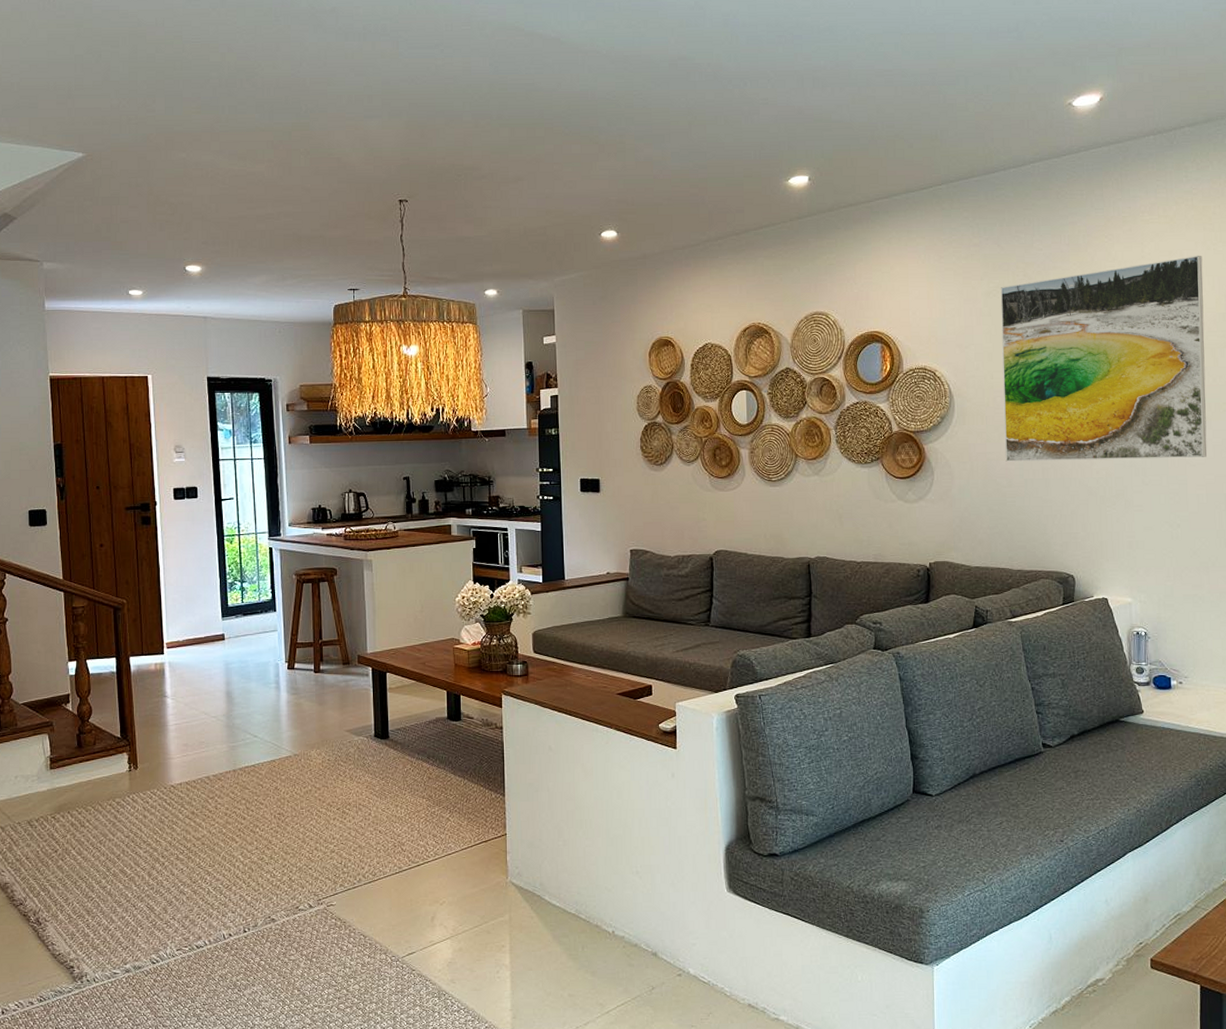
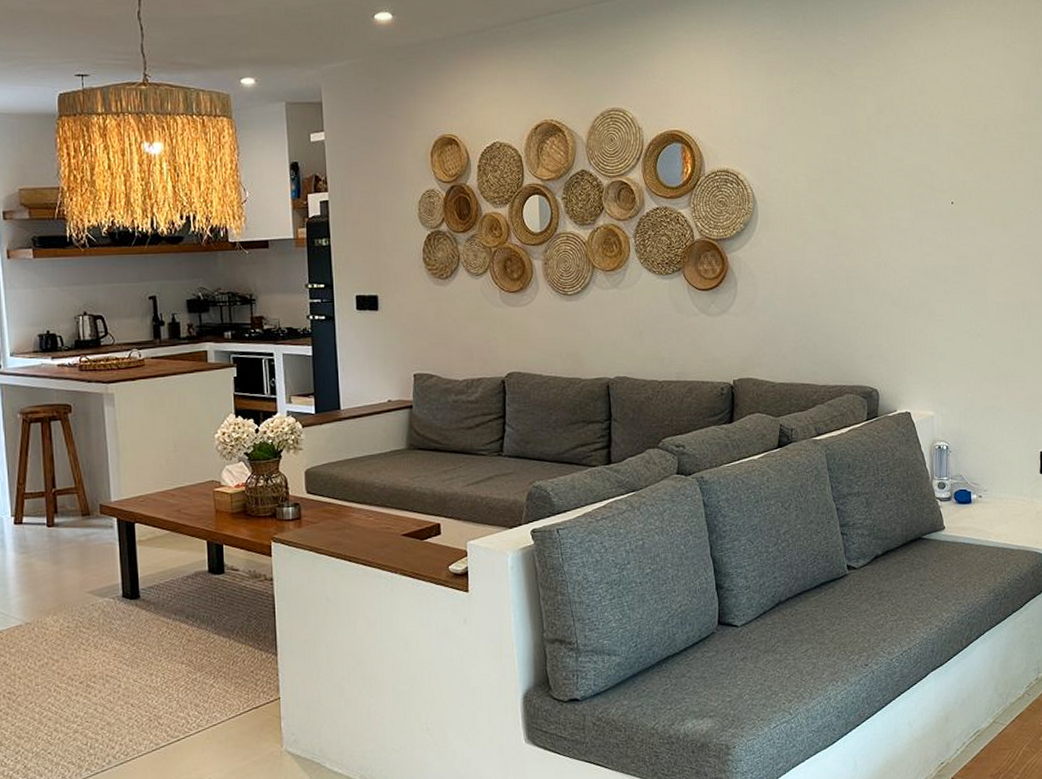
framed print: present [1000,255,1207,462] -> none [804,53,1006,271]

